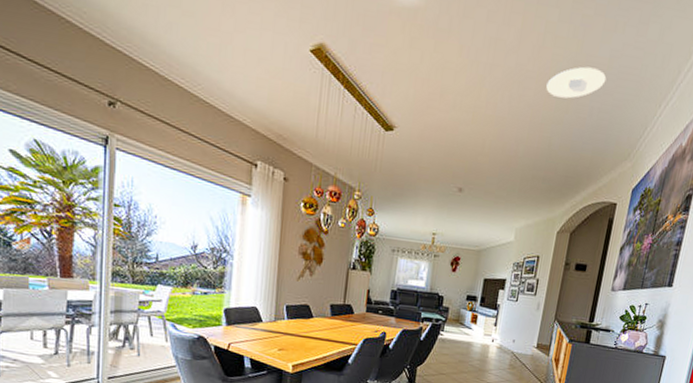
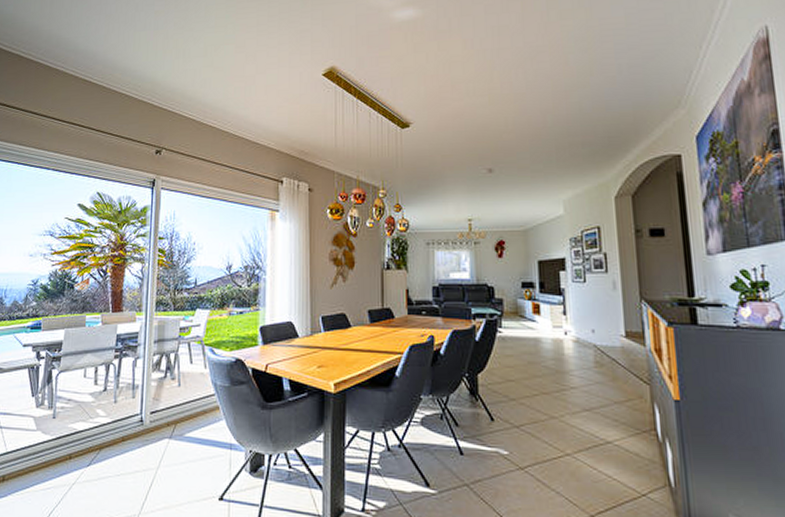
recessed light: present [546,66,607,99] -> none [562,28,628,63]

